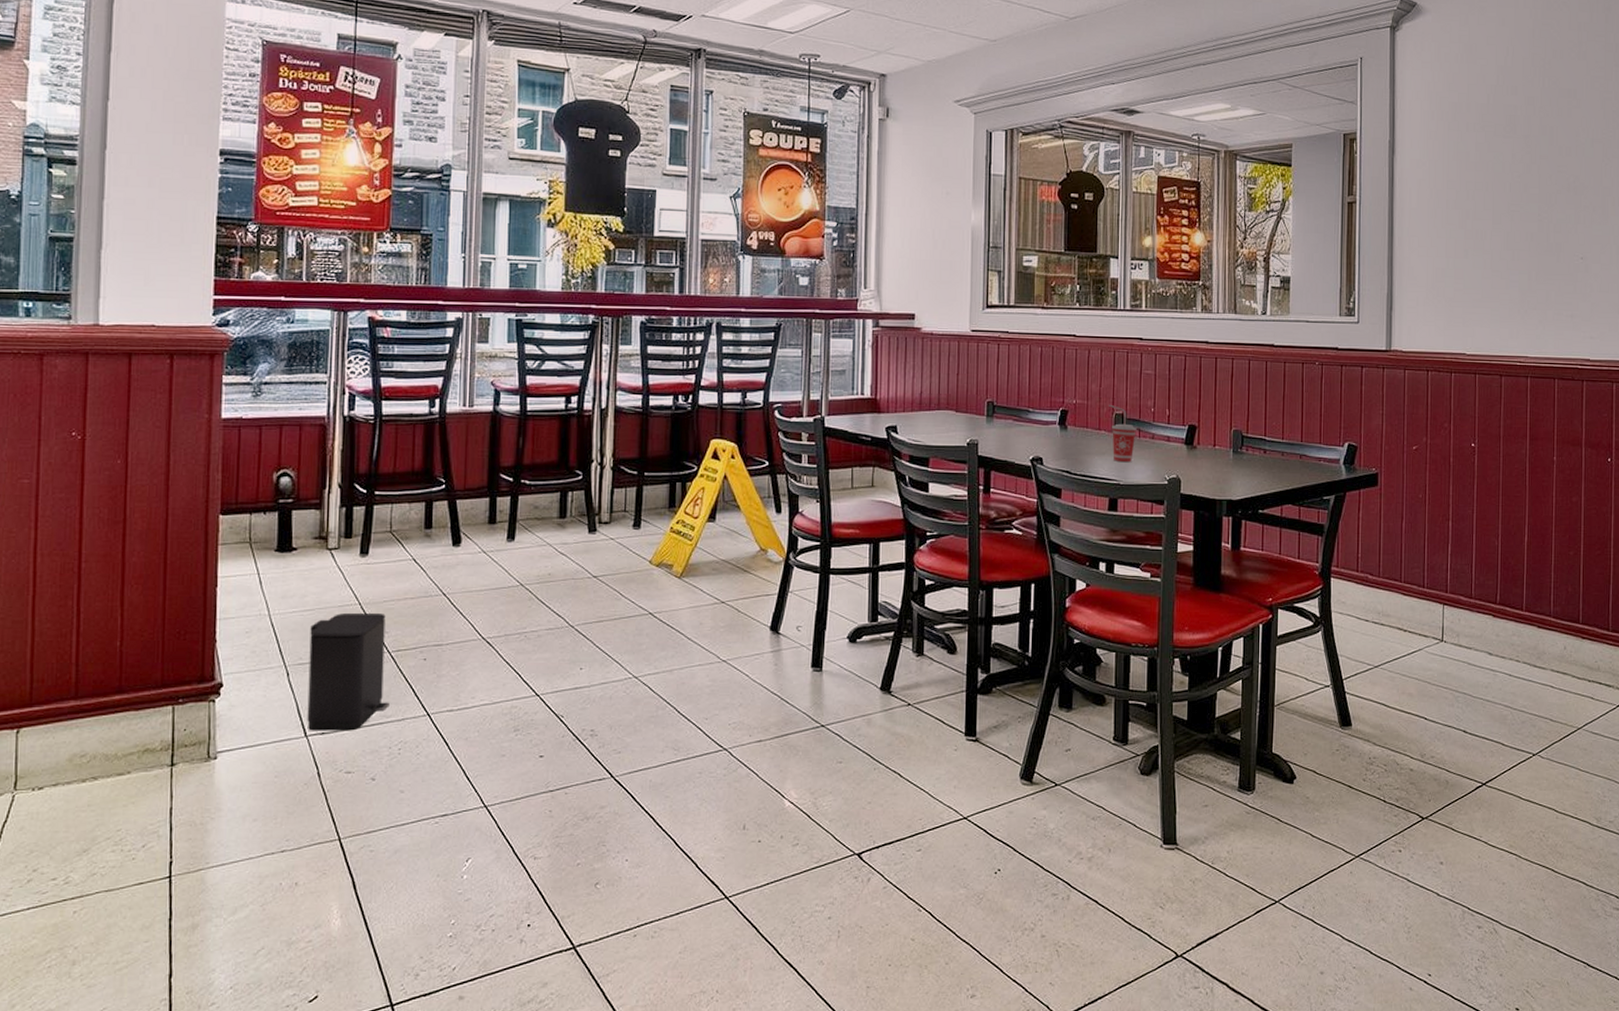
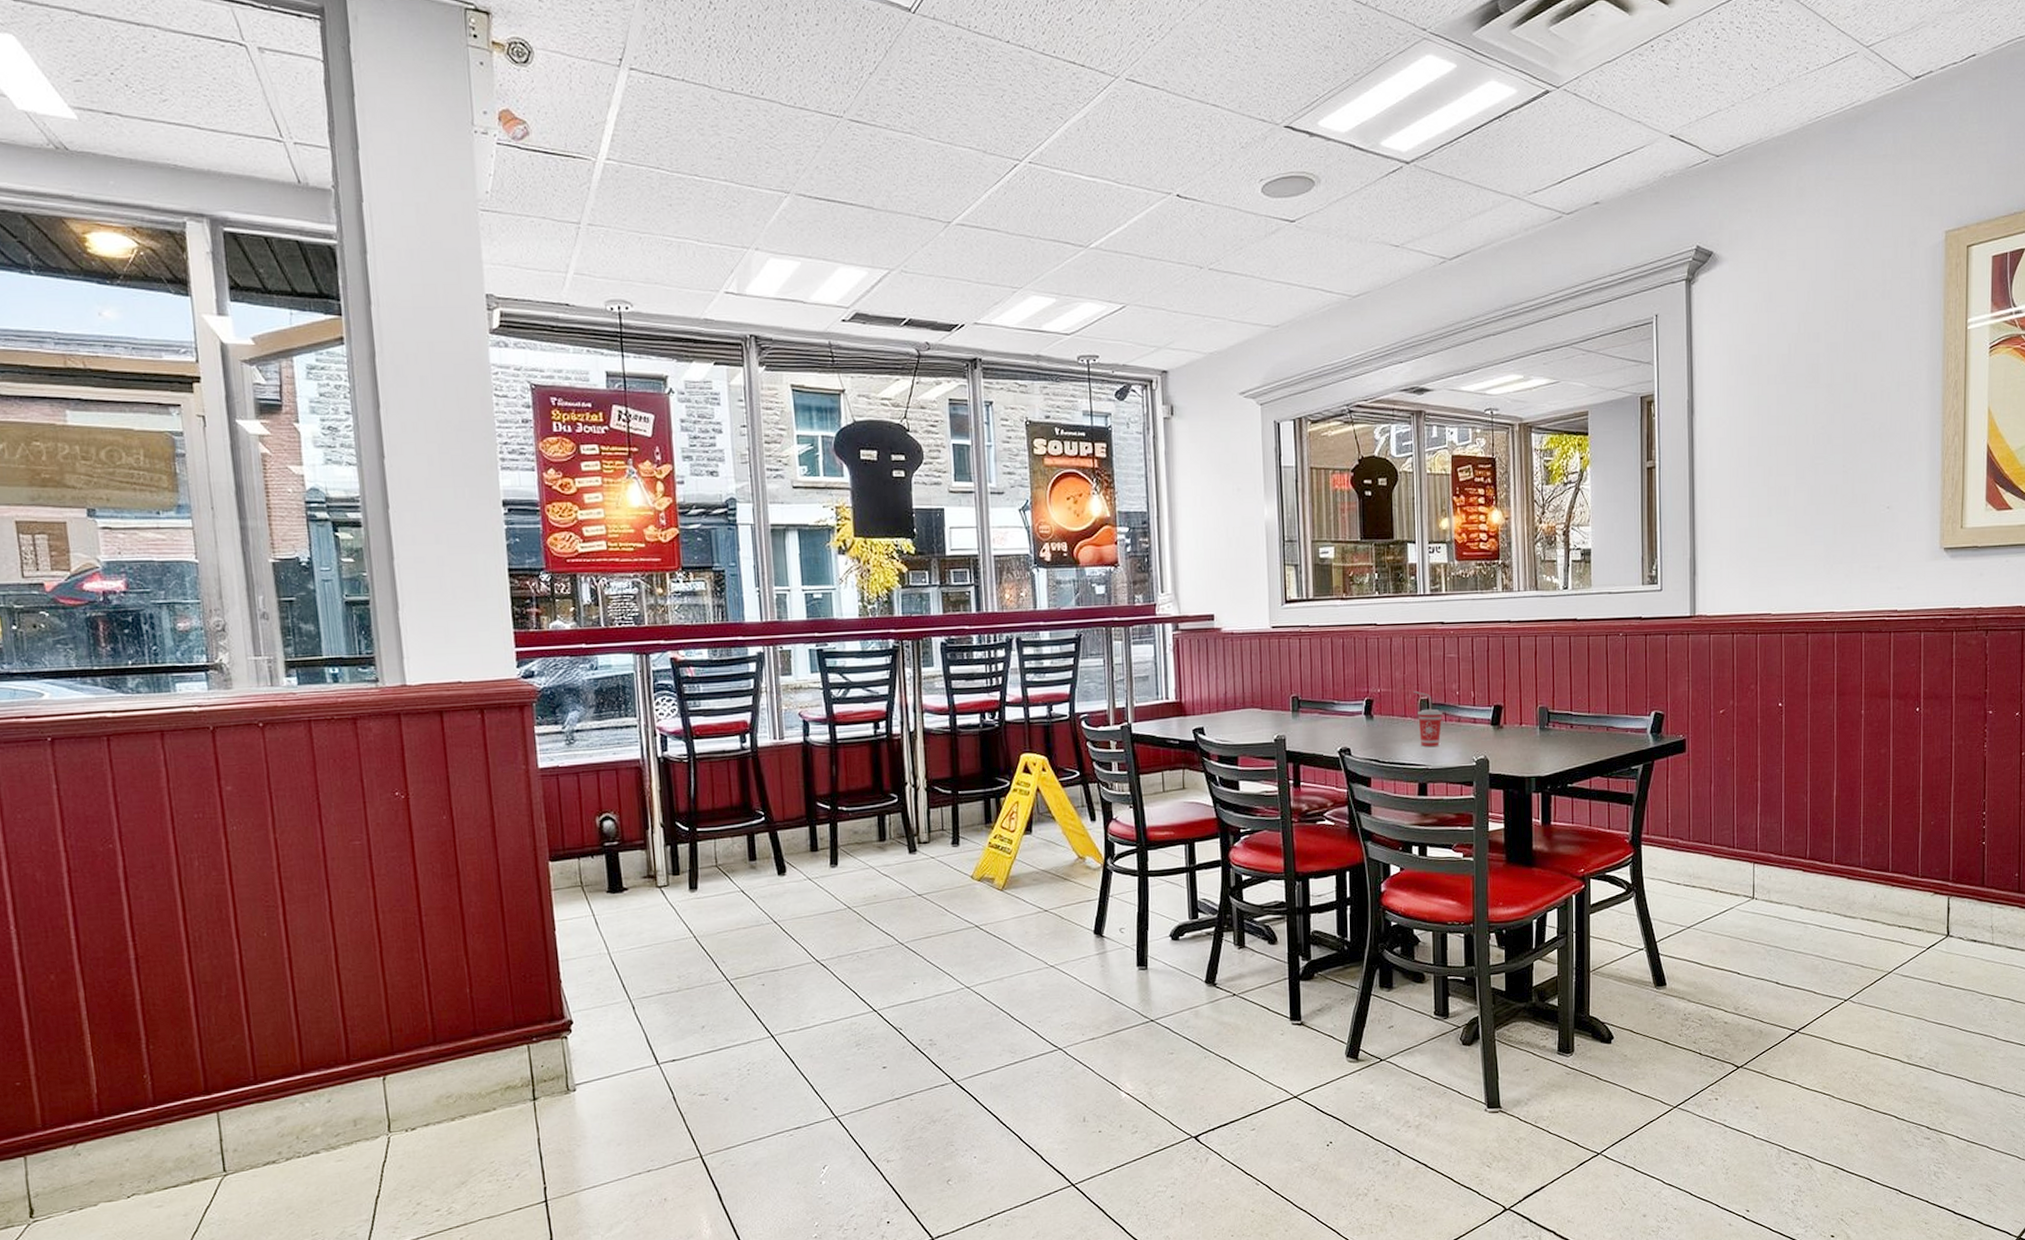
pedal bin: present [307,612,390,731] -> none [650,944,734,1059]

